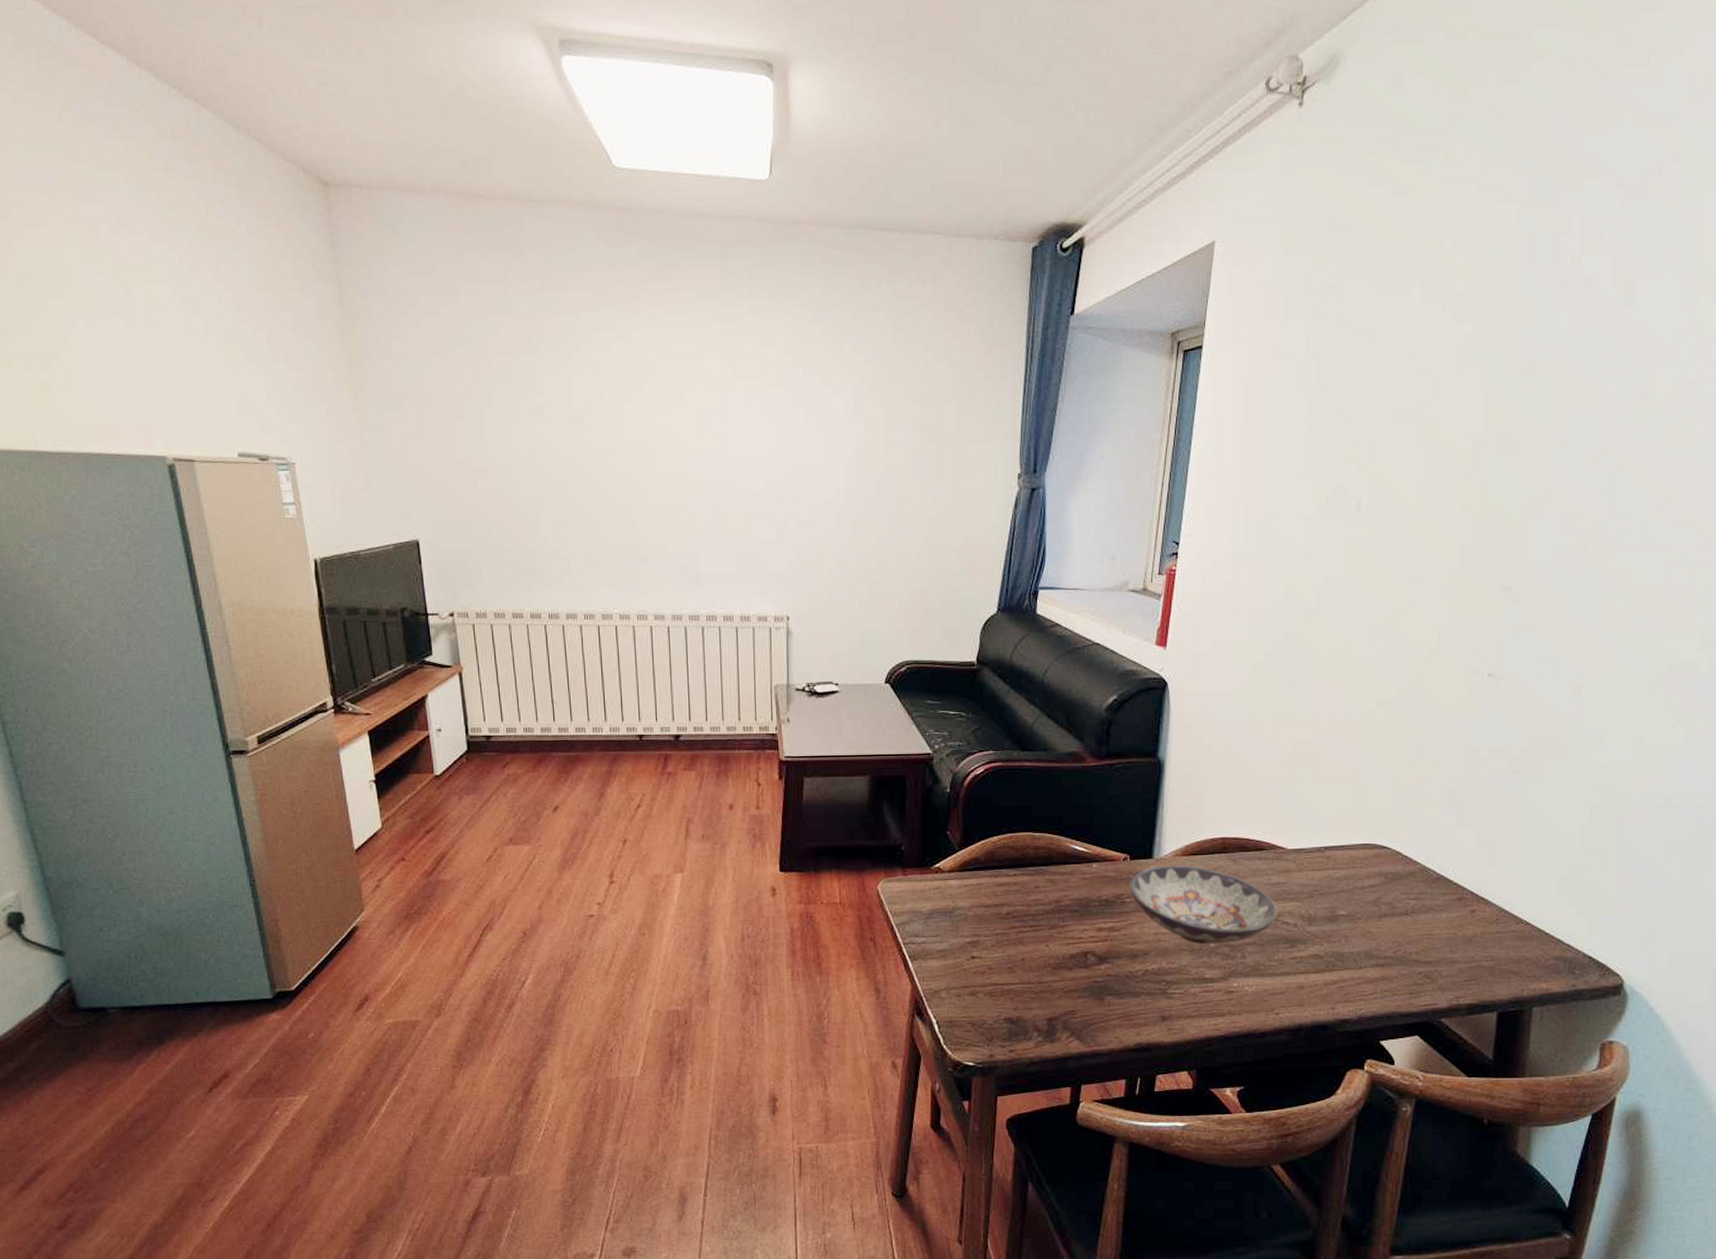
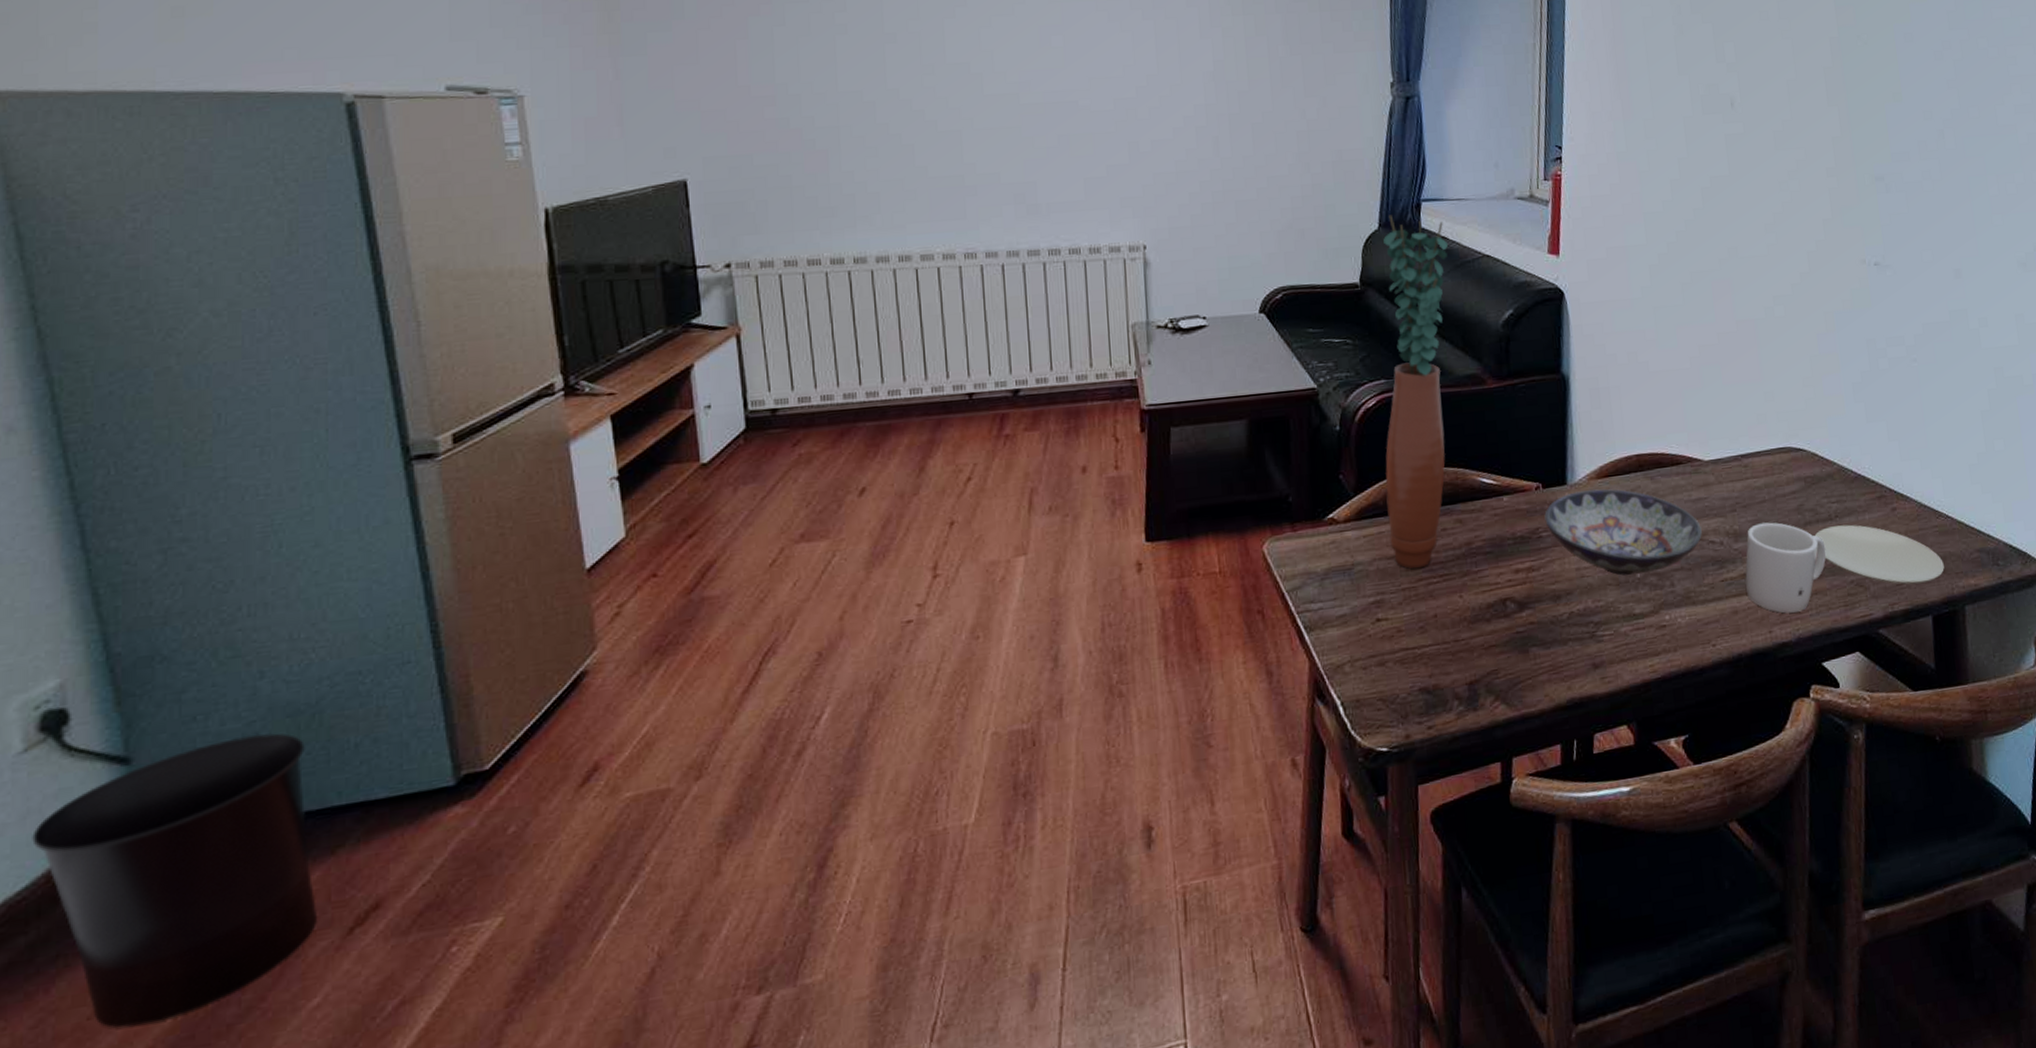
waste bin: none [10,945,189,1132] -> present [32,733,318,1028]
vase: none [987,600,1060,918] -> present [1383,215,1448,569]
mug: none [1313,911,1398,994] -> present [1745,522,1827,614]
plate: none [1388,921,1517,982] -> present [1814,524,1944,585]

